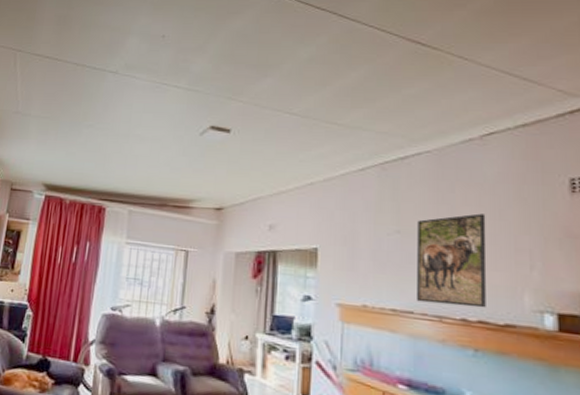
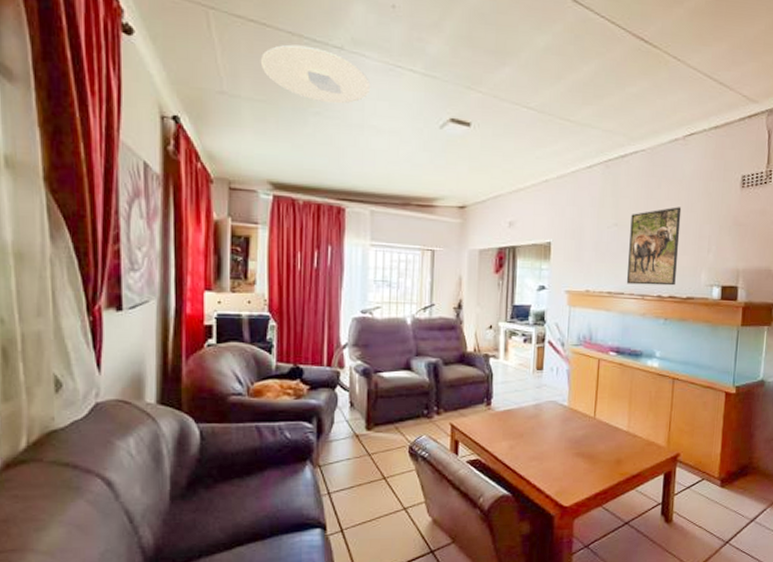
ceiling light: none [49,73,139,118] -> present [260,44,371,104]

